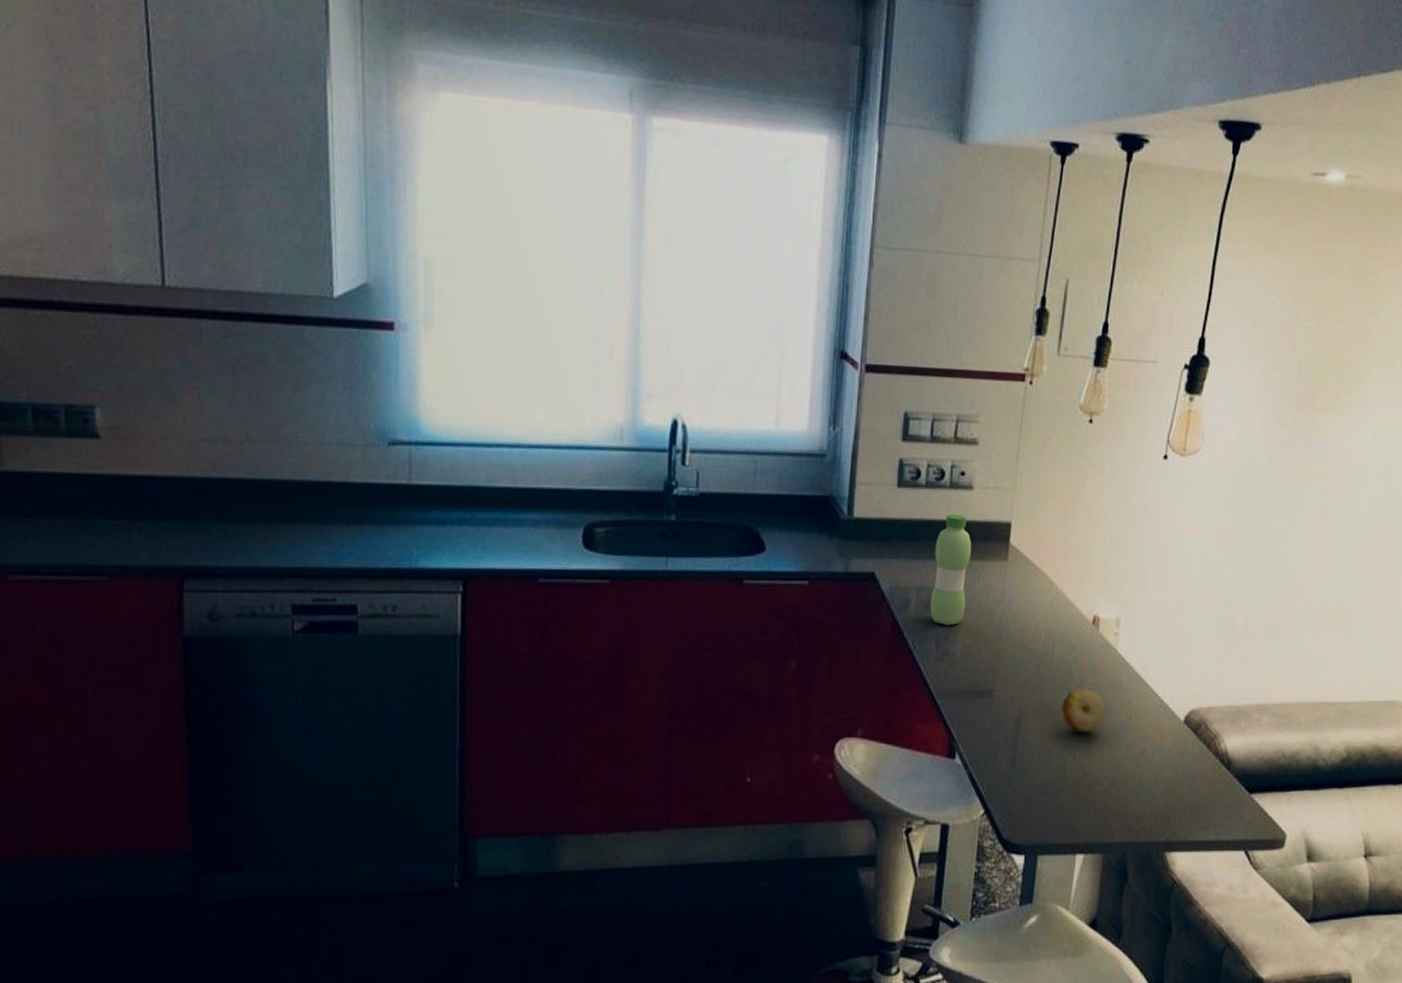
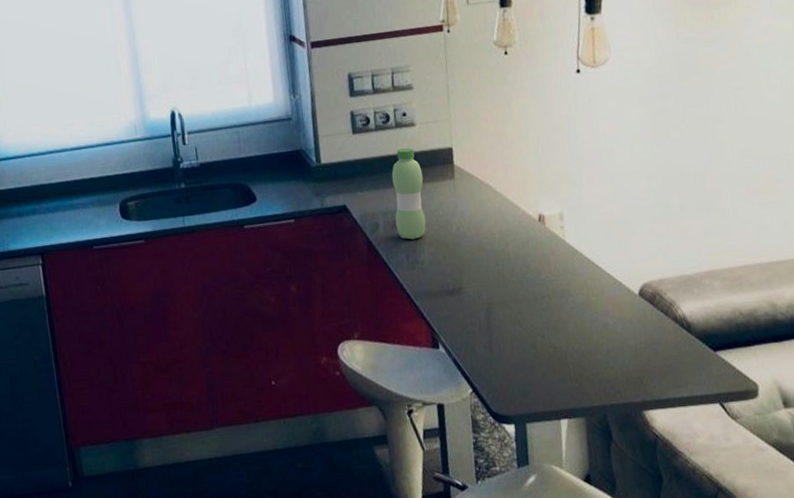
fruit: present [1062,689,1106,733] -> none [524,277,565,315]

